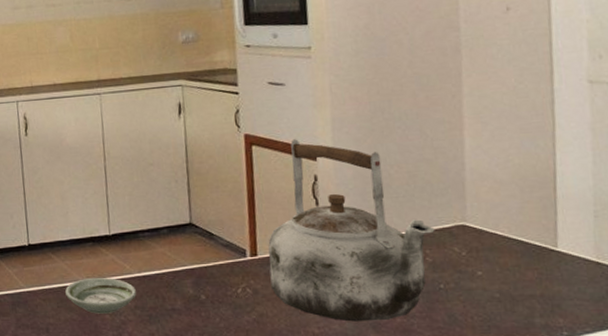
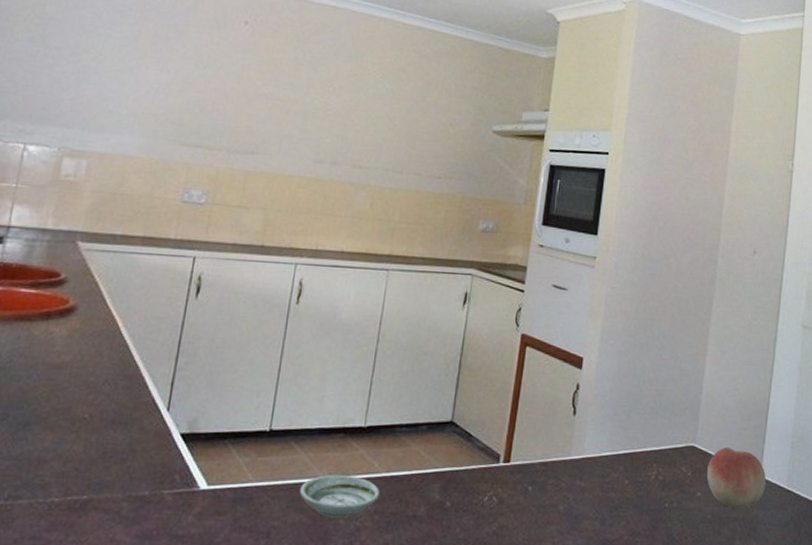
kettle: present [268,139,435,322] -> none [517,345,670,538]
fruit: none [486,223,566,285] -> present [707,448,766,508]

